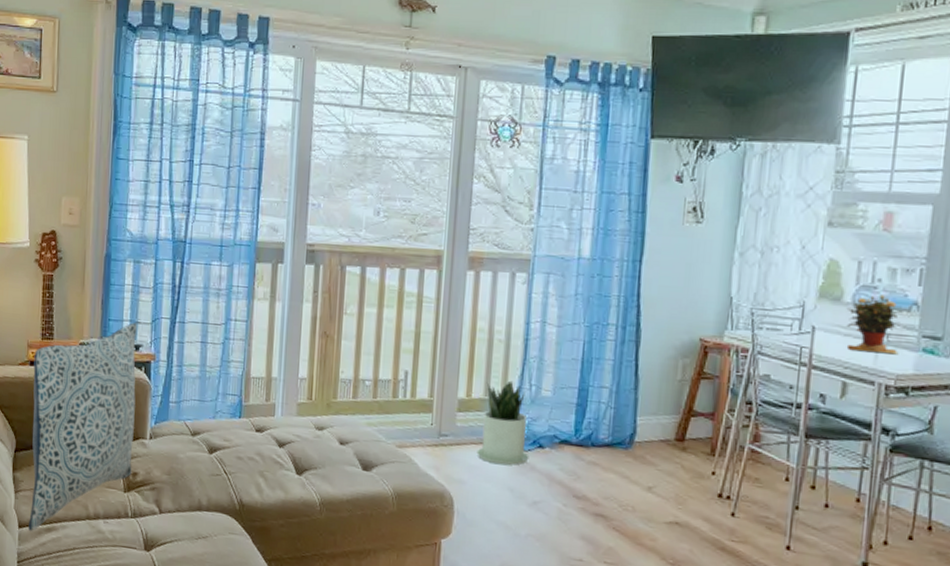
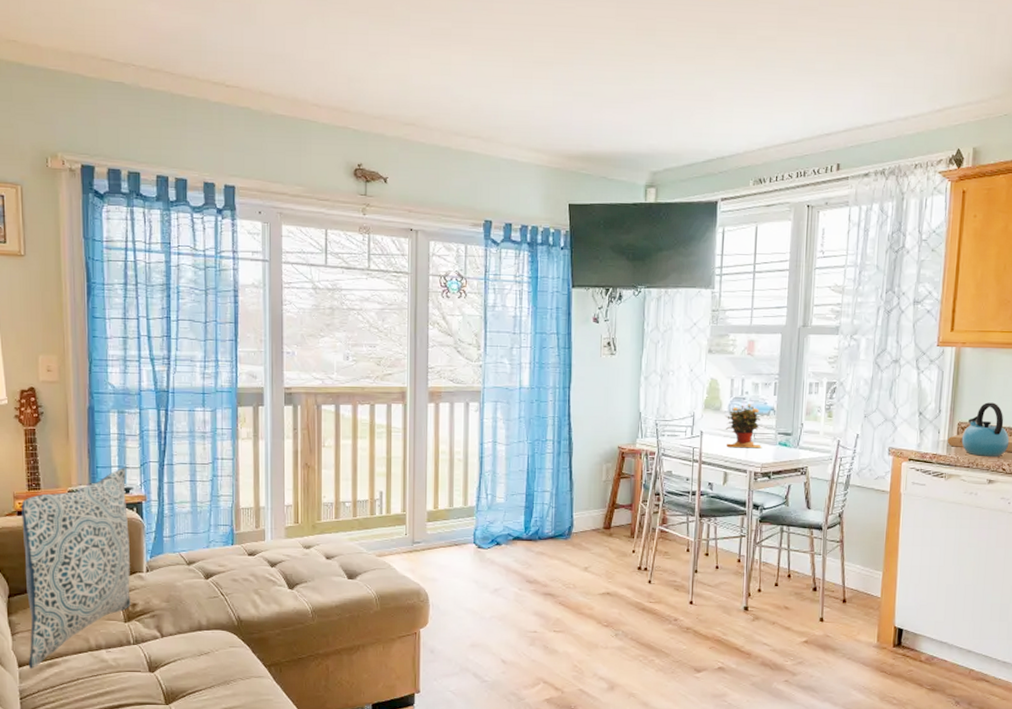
planter: present [477,380,529,465] -> none [445,492,489,562]

